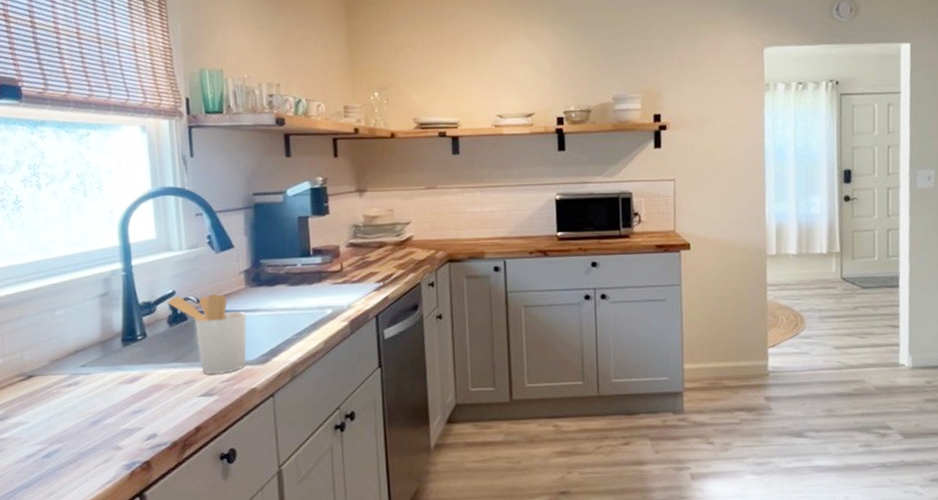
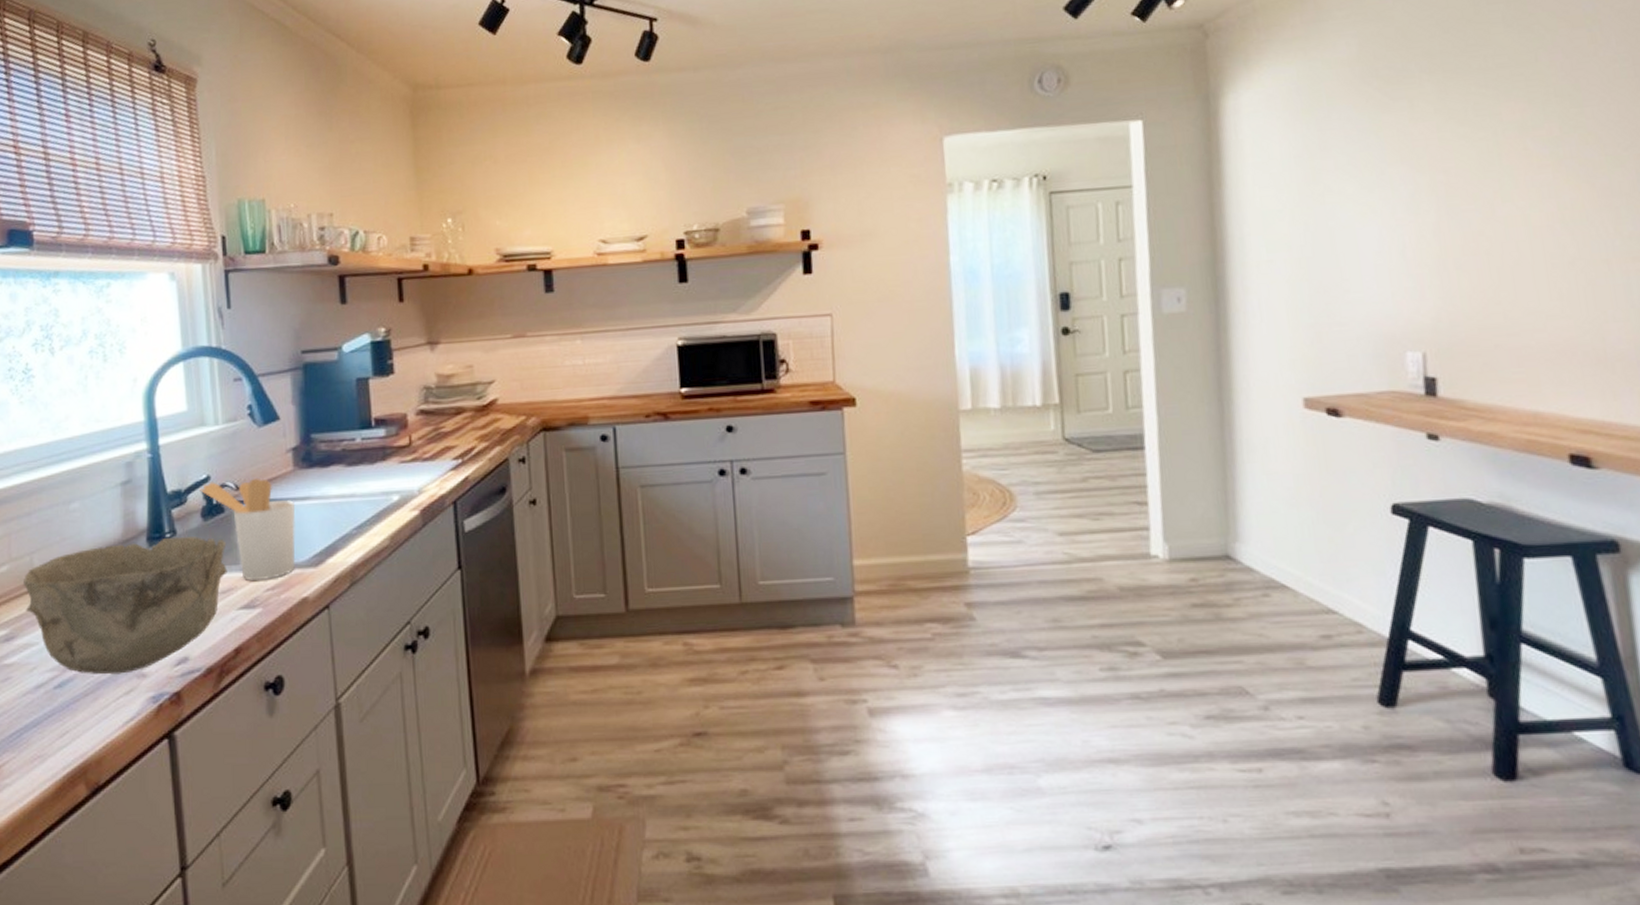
bowl: none [15,338,190,447] -> present [24,536,227,675]

